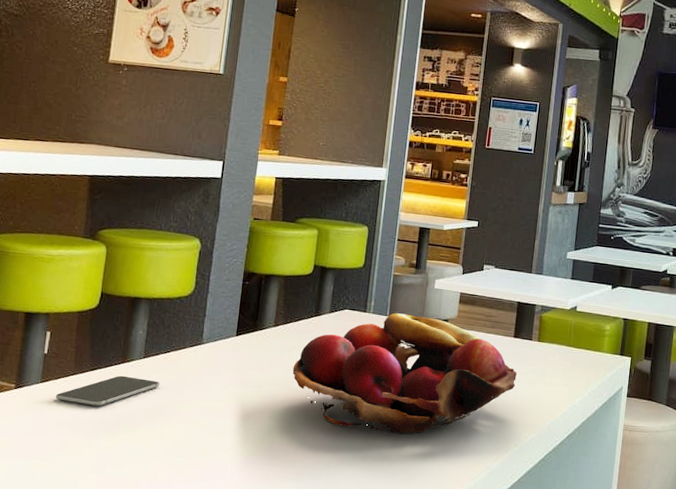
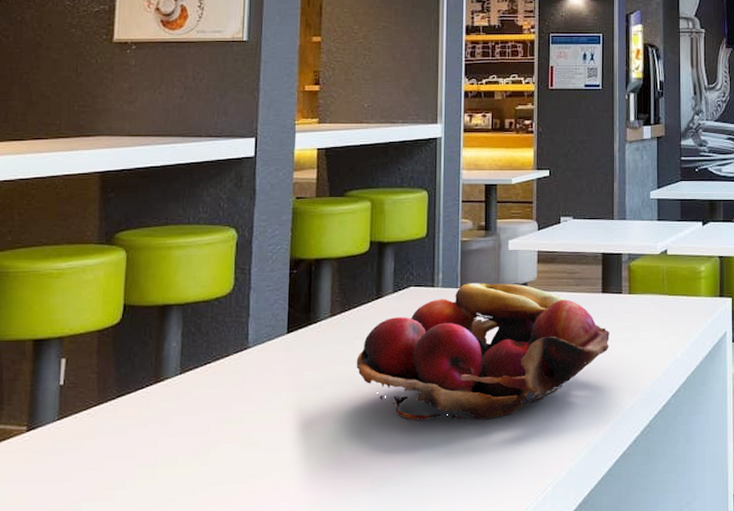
smartphone: present [55,375,160,406] -> none [77,398,202,438]

